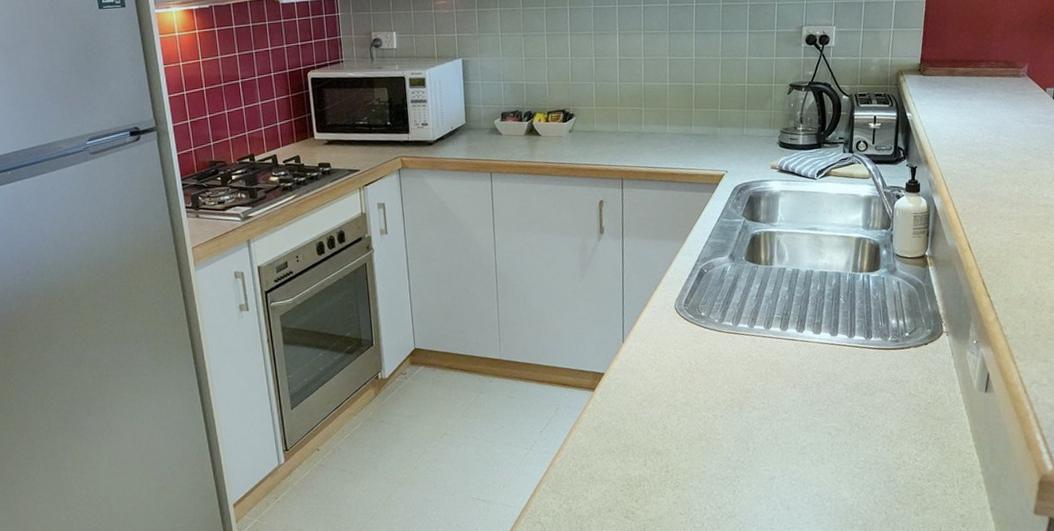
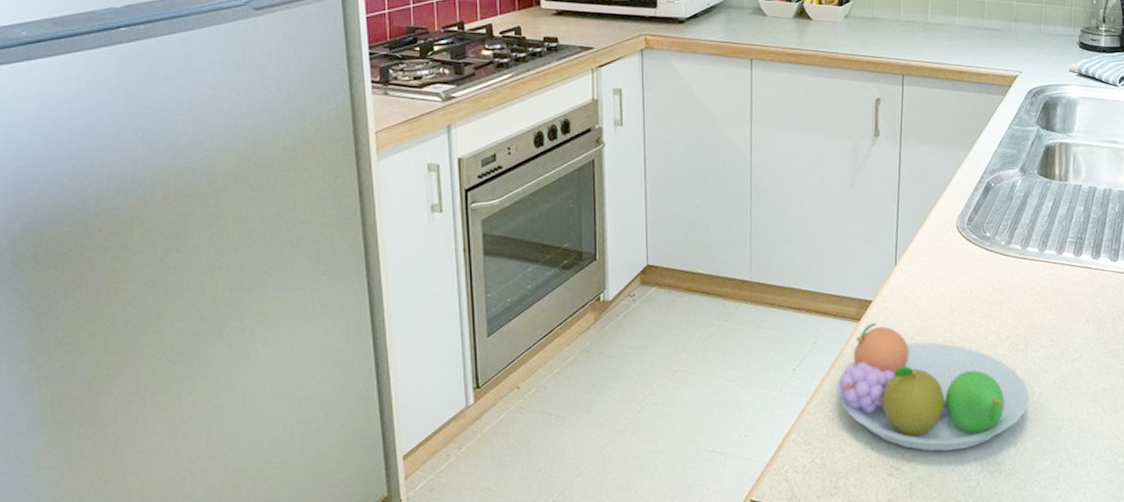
fruit bowl: none [577,391,745,498] -> present [837,322,1029,452]

